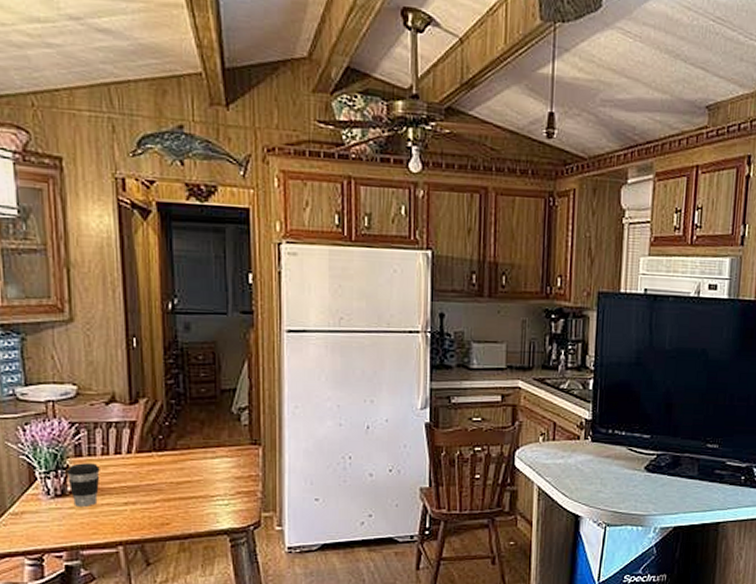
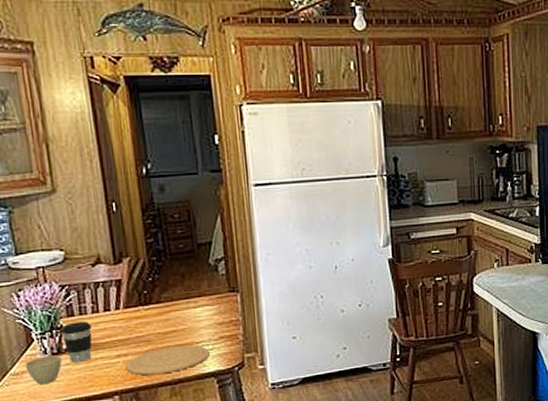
cup: none [25,497,65,527] -> present [25,355,62,384]
plate: none [132,498,224,527] -> present [125,345,210,376]

